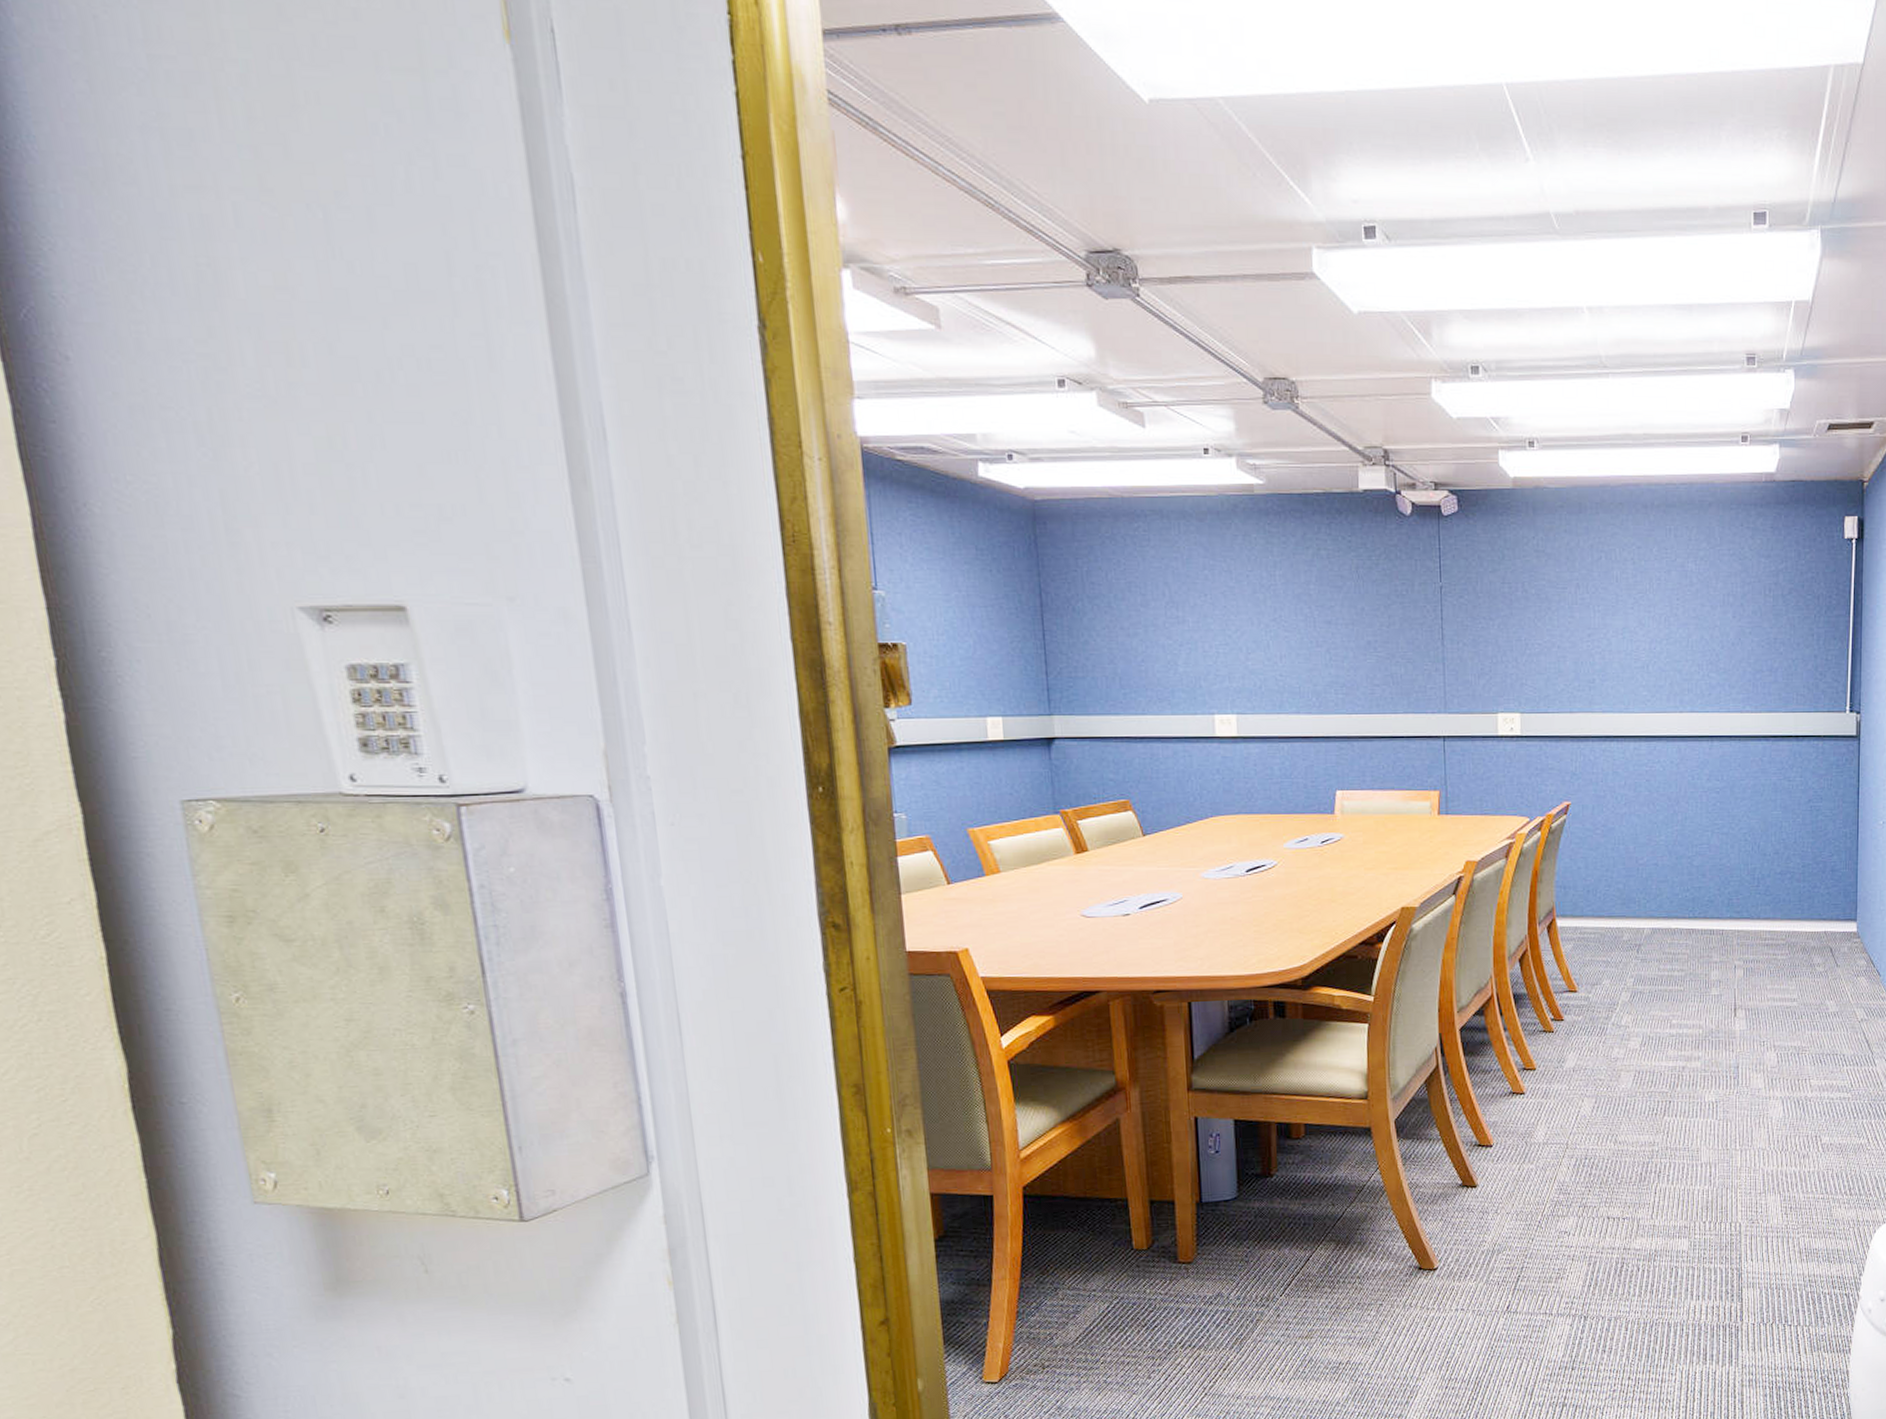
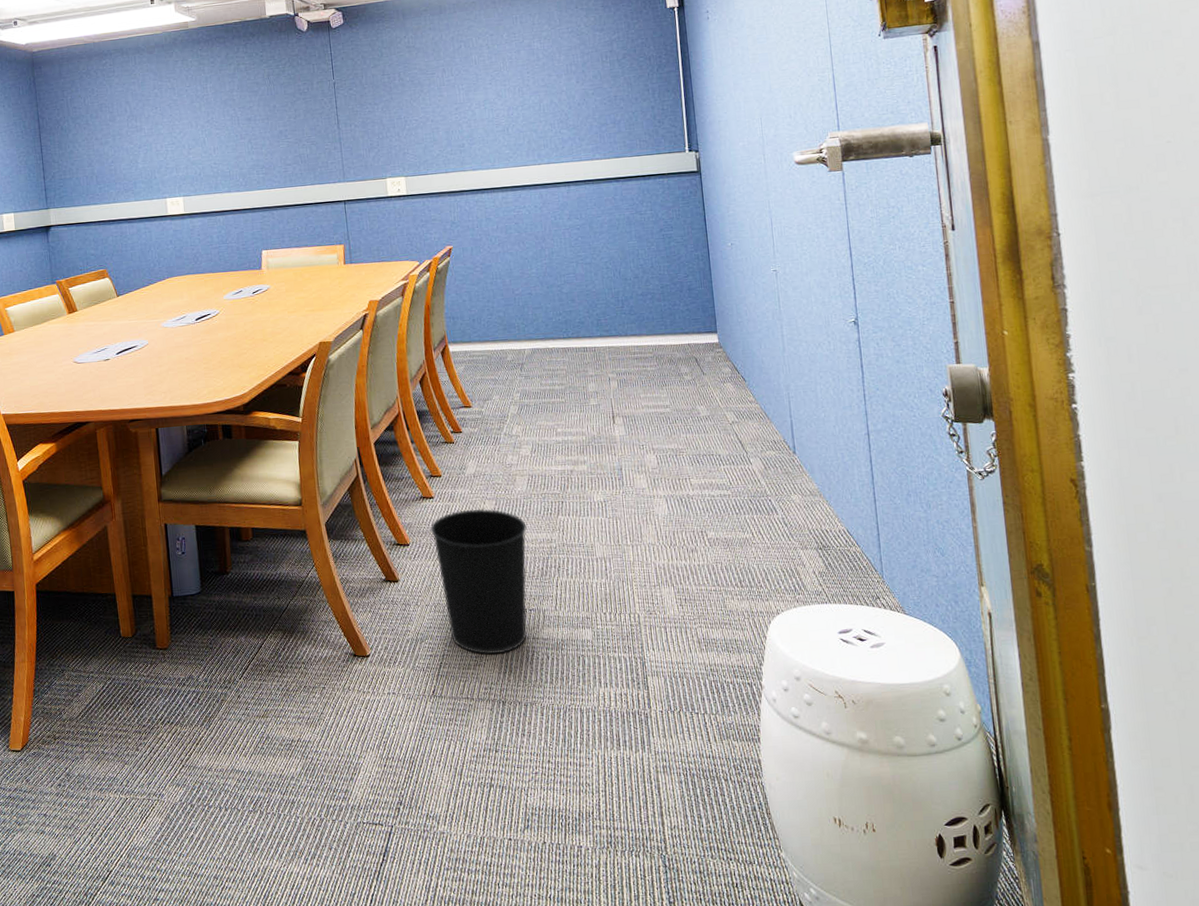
wastebasket: none [1519,1106,1628,1267] -> present [430,508,527,655]

